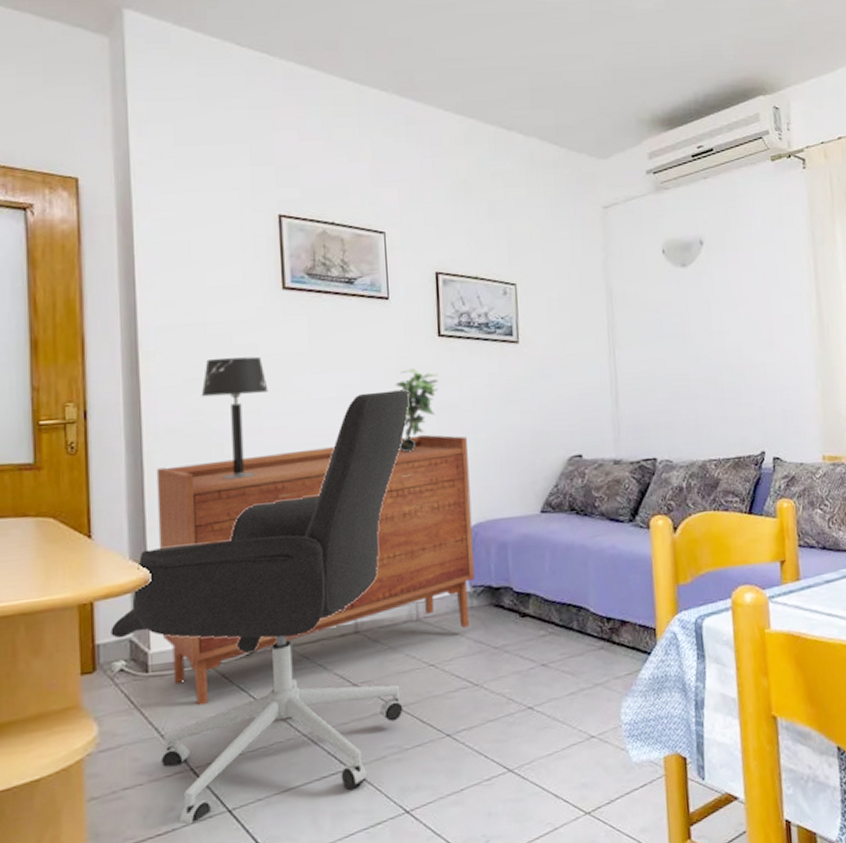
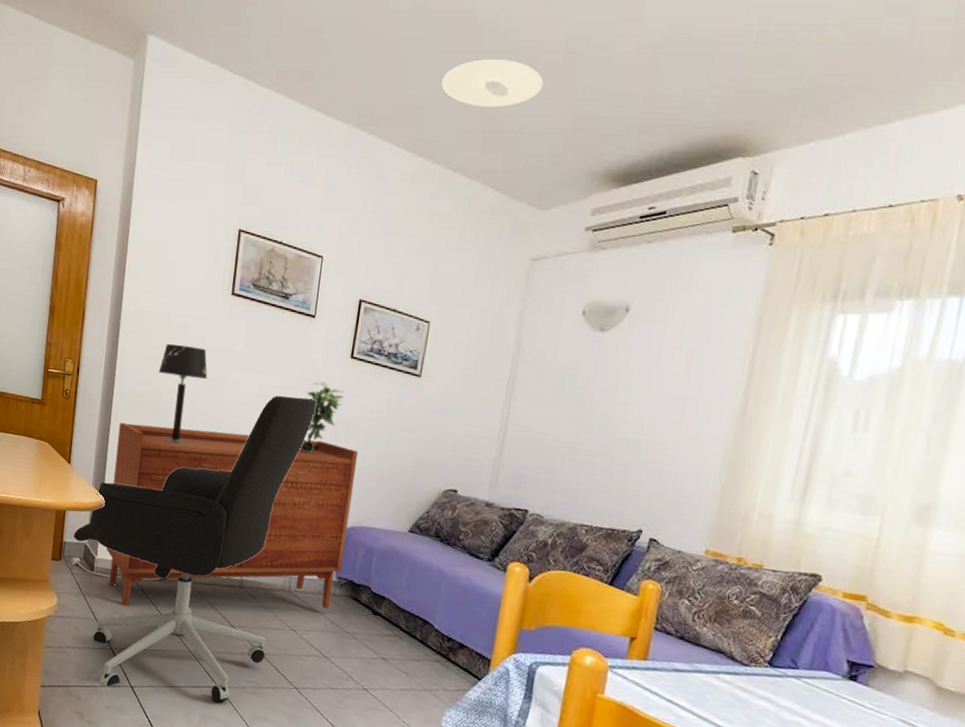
ceiling light: none [478,20,578,66] -> present [442,59,544,108]

